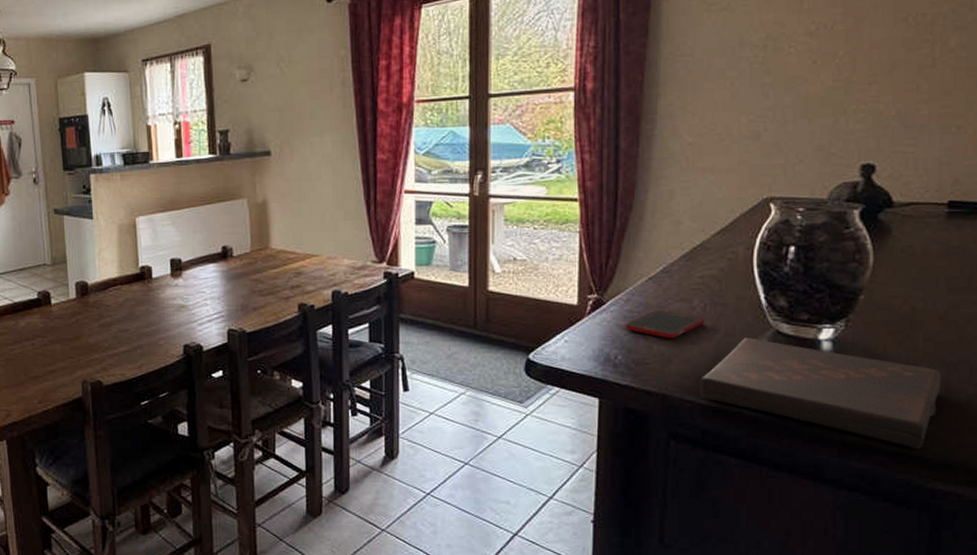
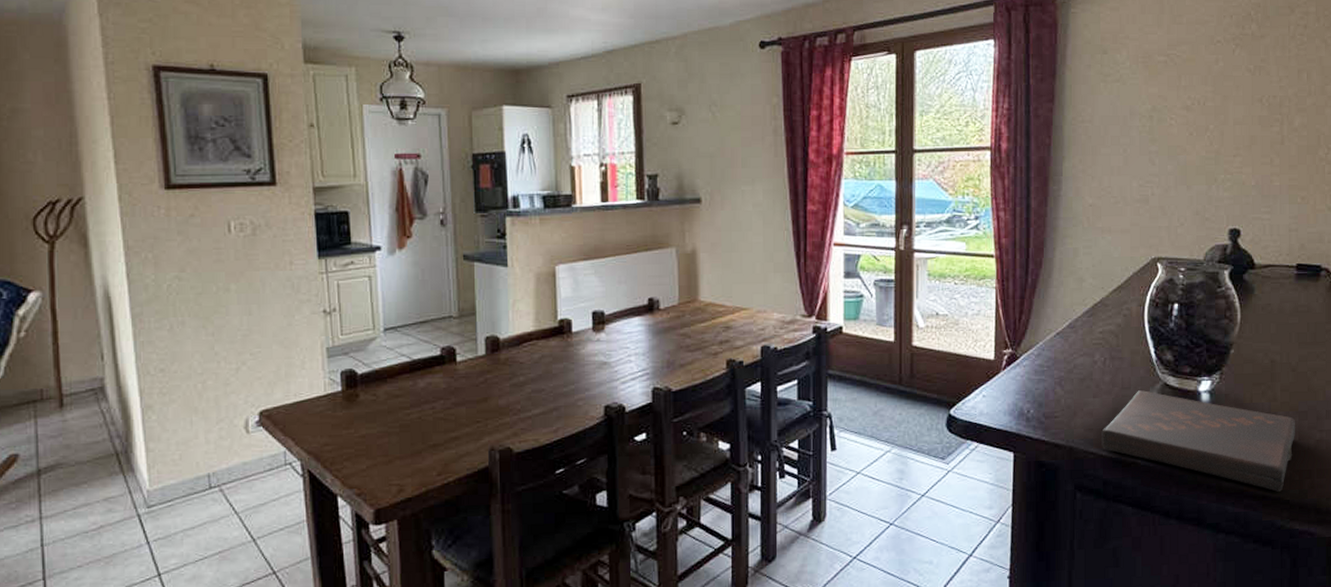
cell phone: present [625,309,705,339] -> none [1036,364,1105,393]

